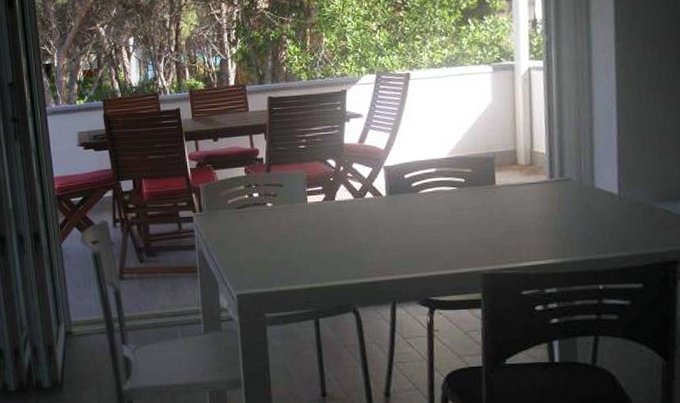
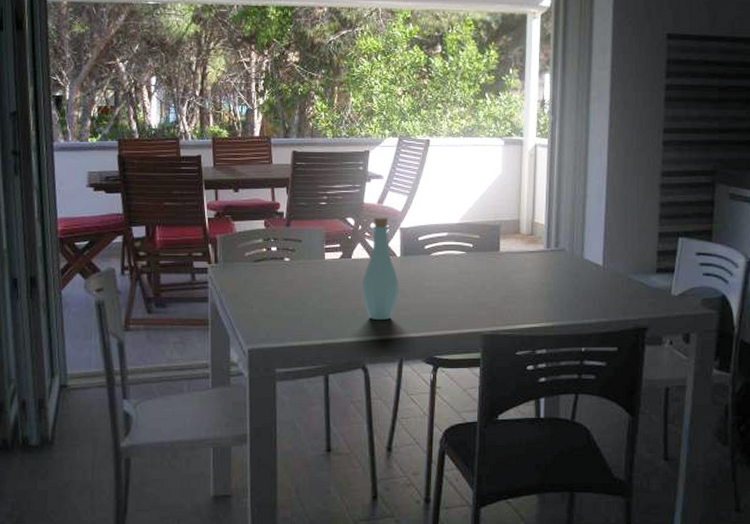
bottle: none [347,156,387,262] -> present [361,216,399,319]

